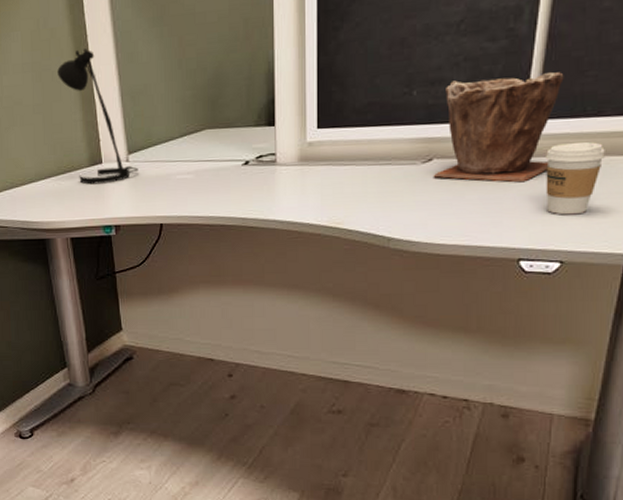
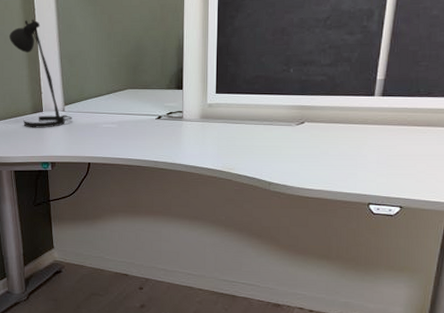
plant pot: present [433,72,564,183] -> none [304,61,404,144]
coffee cup: present [546,141,605,215] -> none [389,115,433,171]

